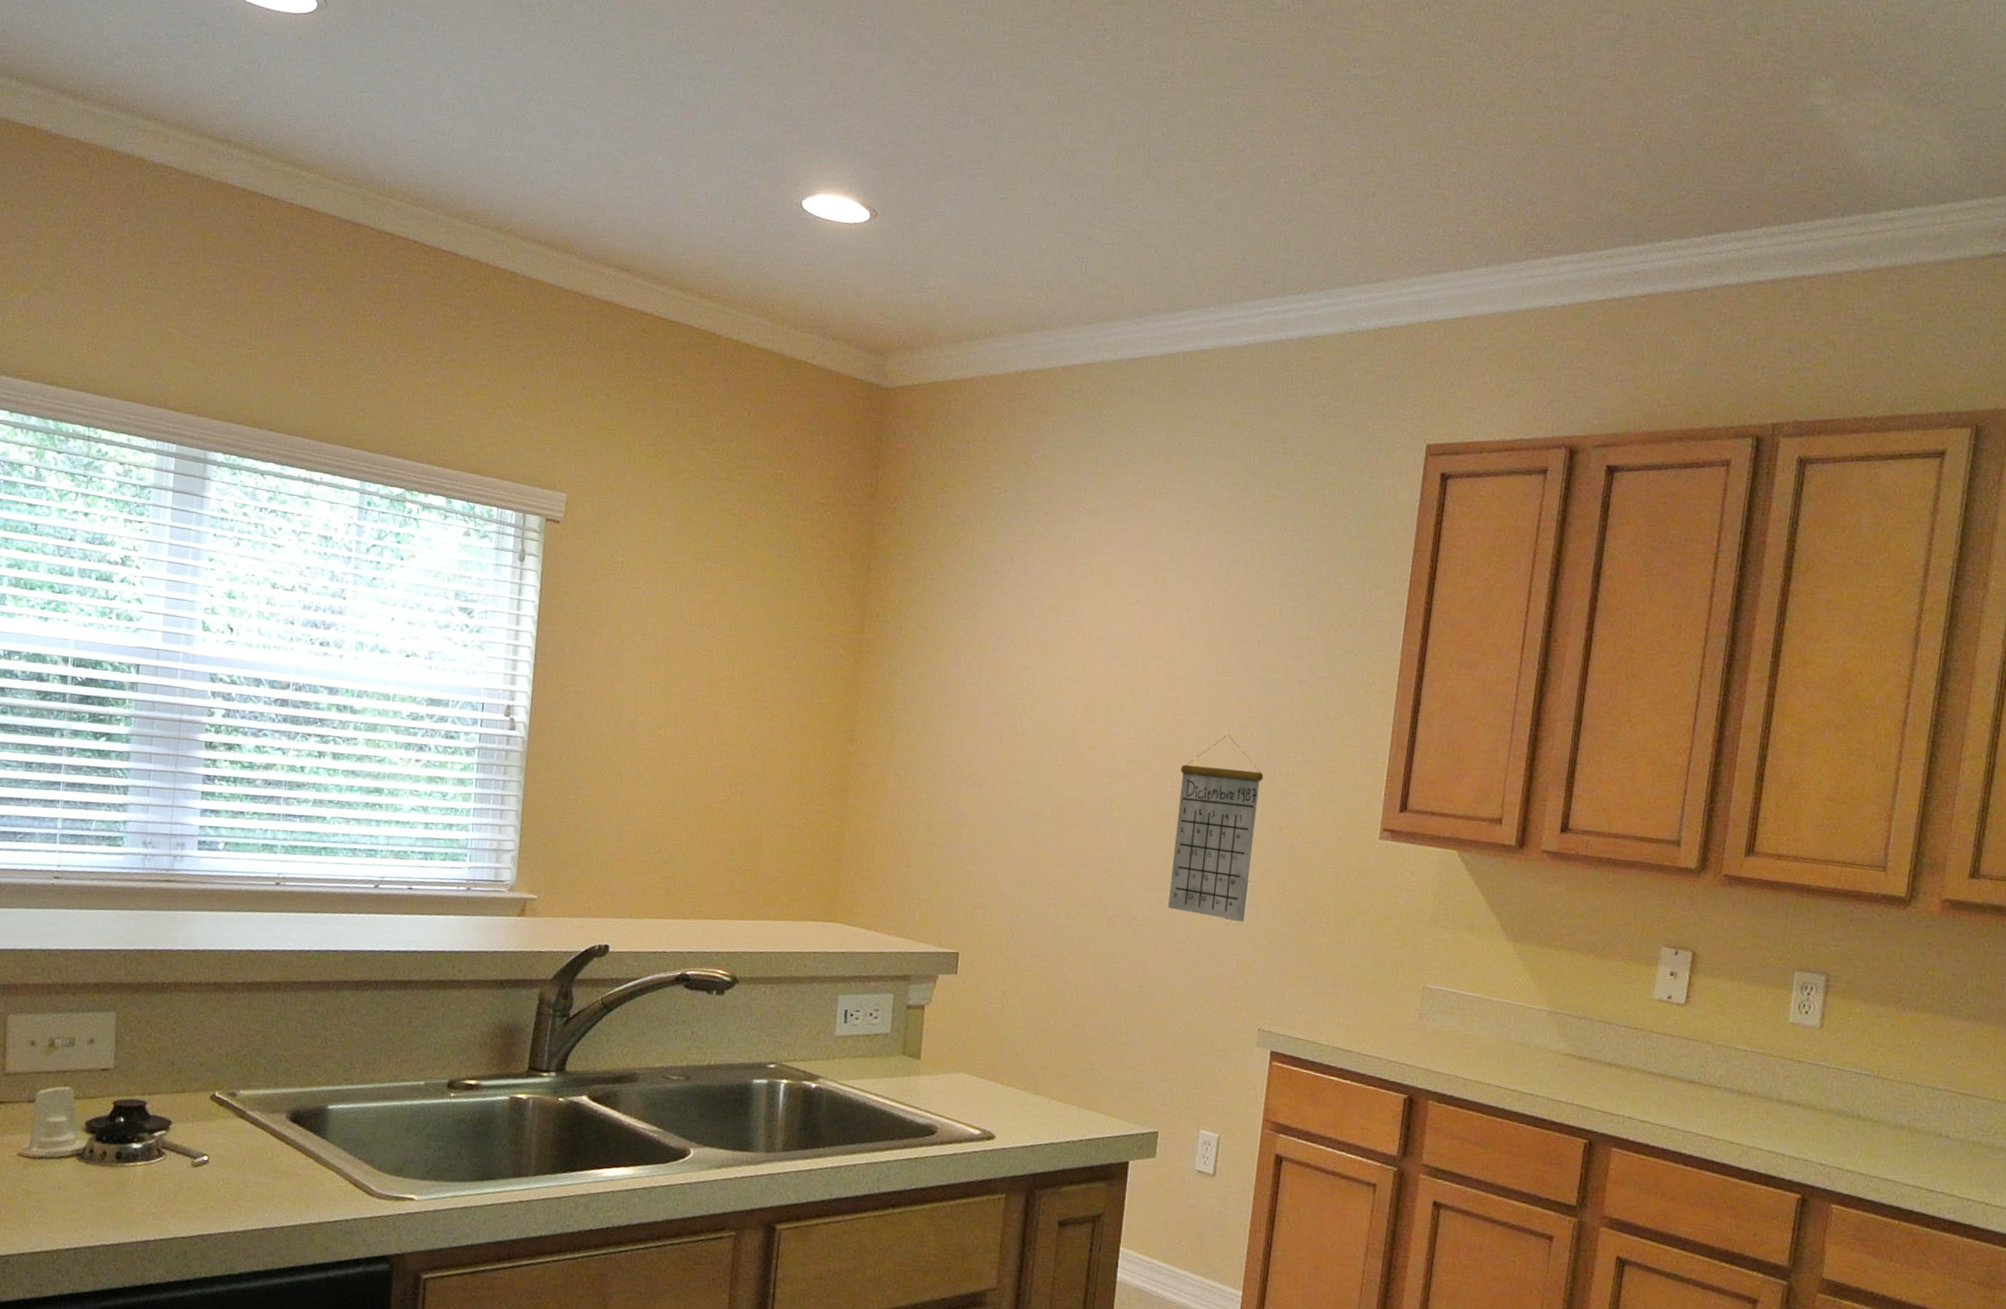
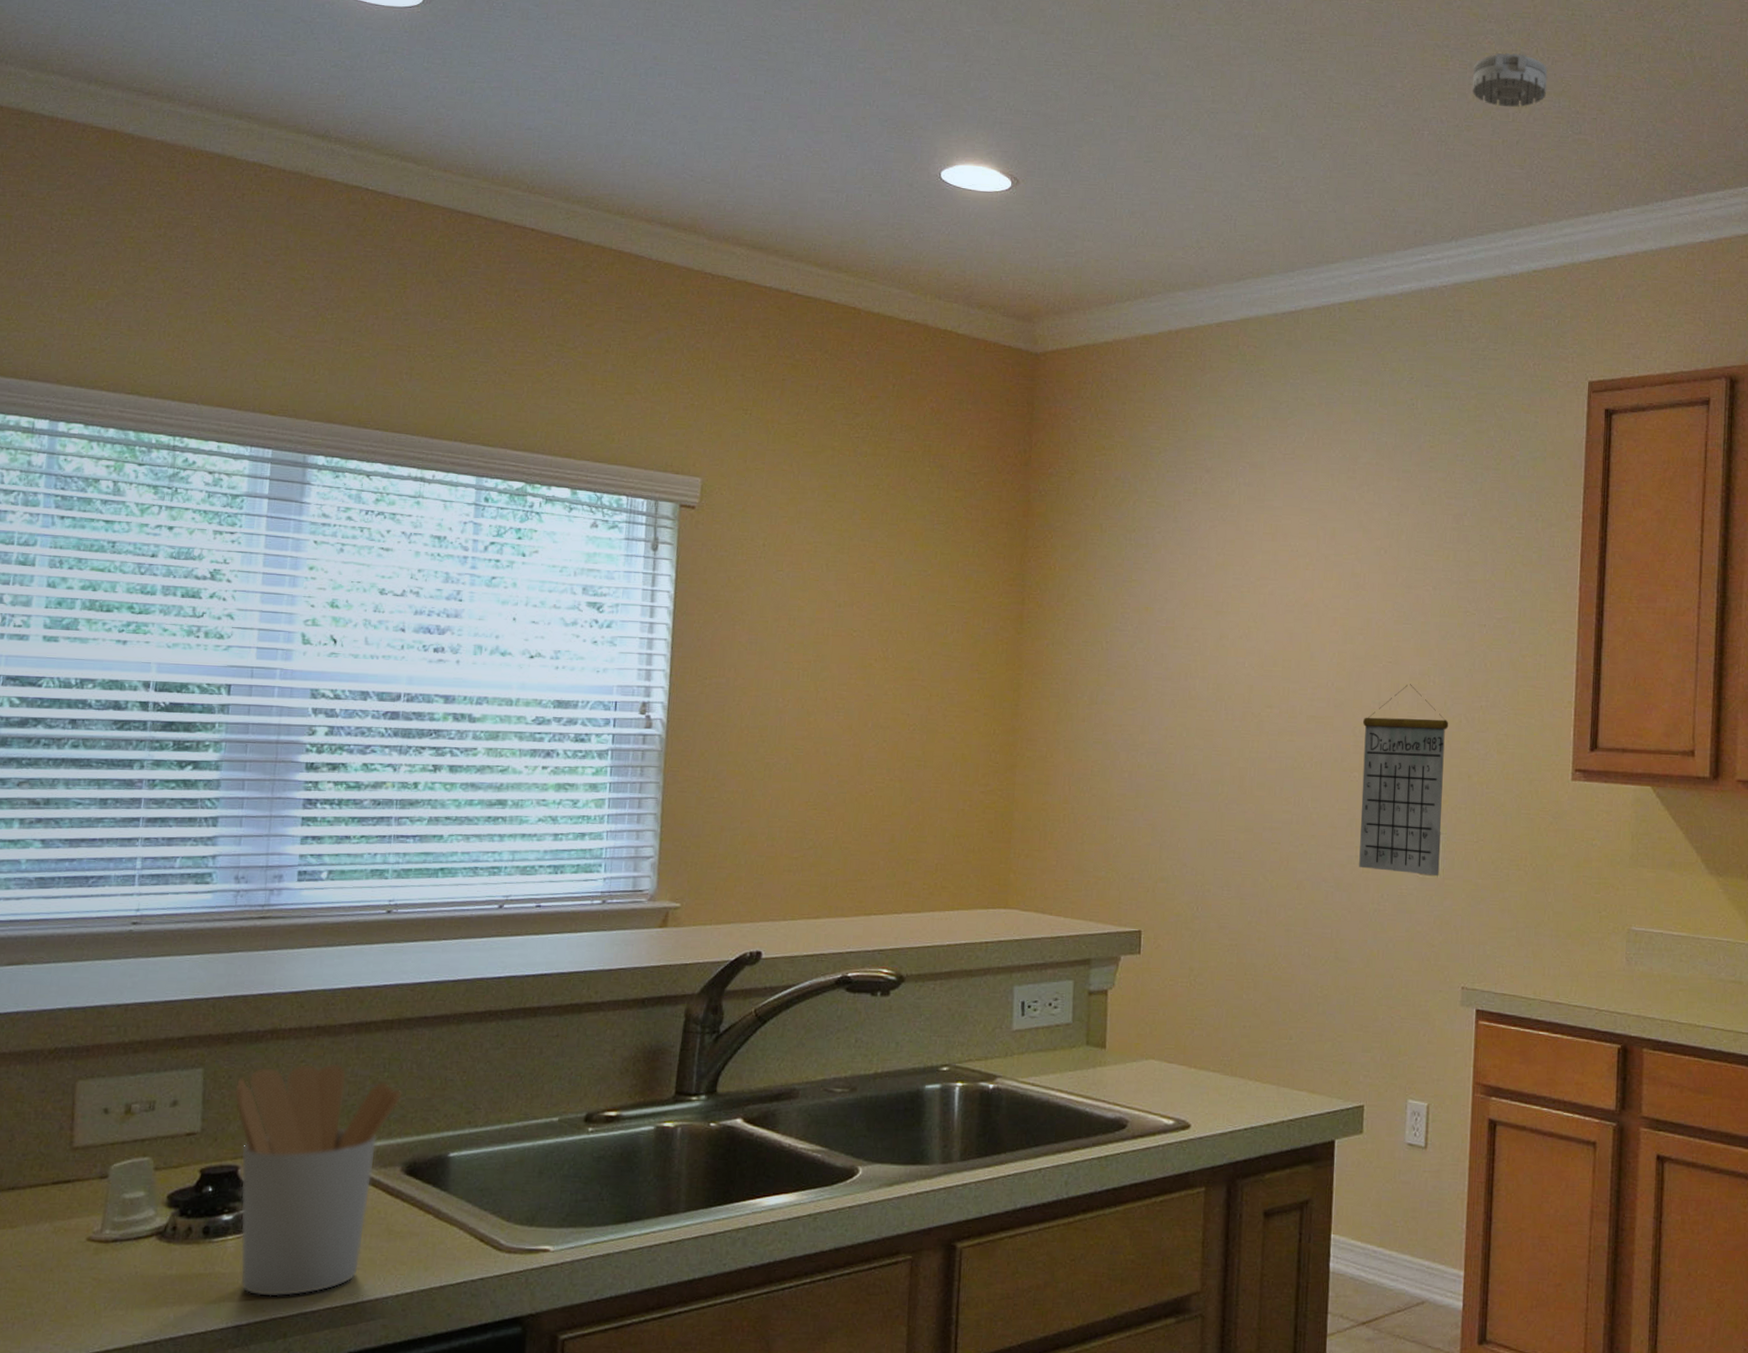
utensil holder: none [142,1015,288,1220] -> present [234,1063,403,1297]
smoke detector: none [1331,100,1410,158] -> present [1472,53,1548,108]

